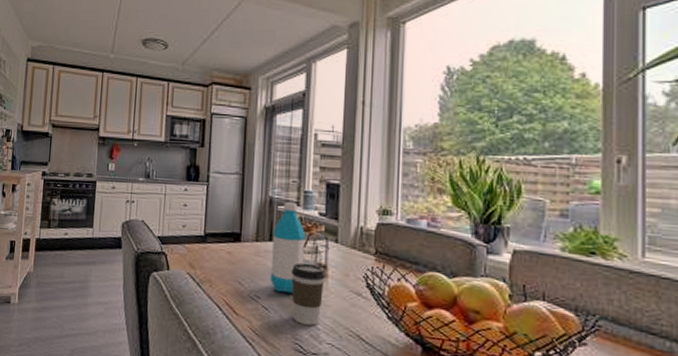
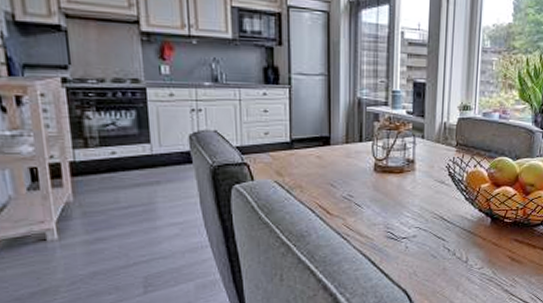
water bottle: present [270,202,306,293] -> none [361,103,395,188]
coffee cup: present [291,262,326,326] -> none [381,160,413,215]

